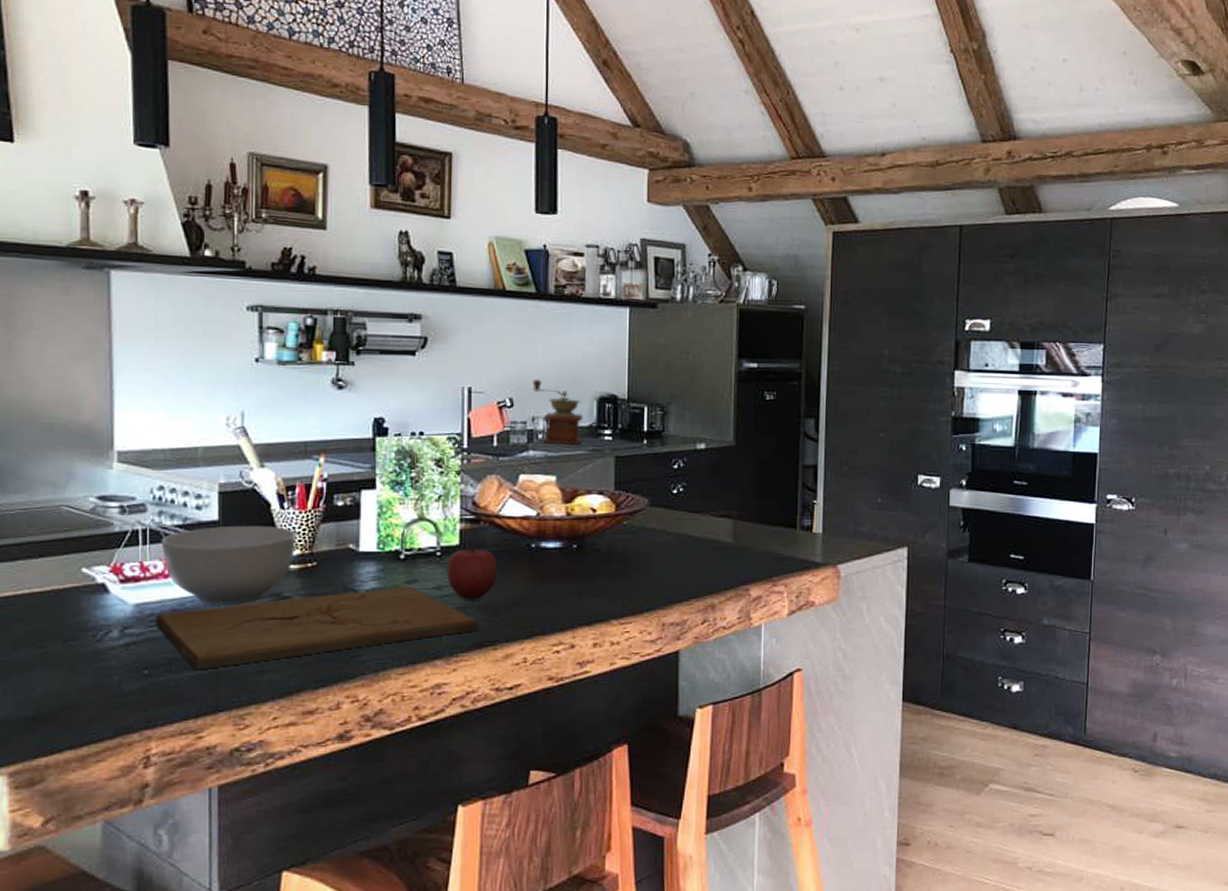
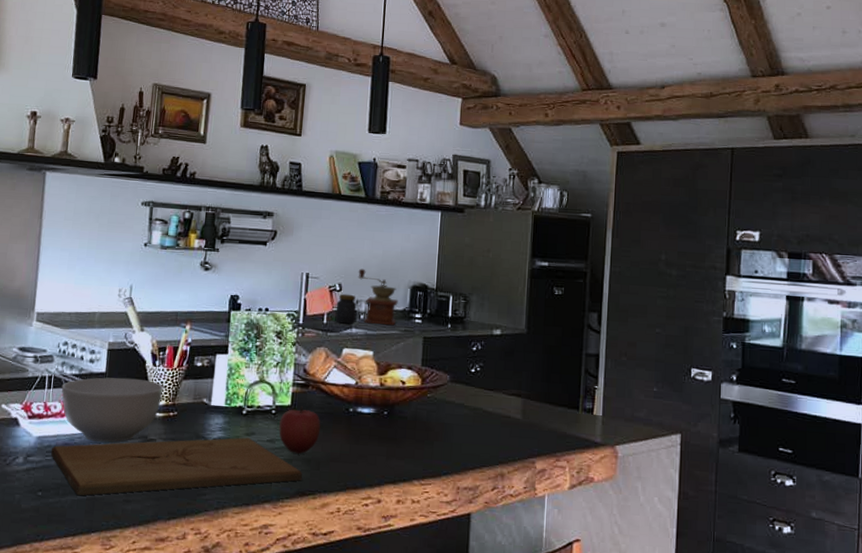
jar: none [507,410,533,446] -> present [335,293,357,324]

